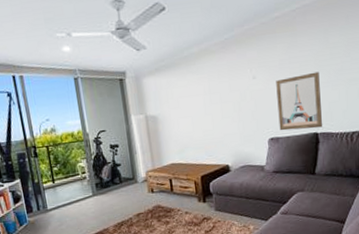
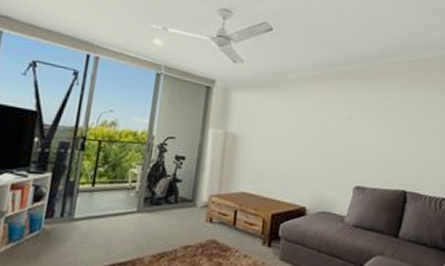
wall art: present [276,71,323,131] -> none [367,126,415,187]

